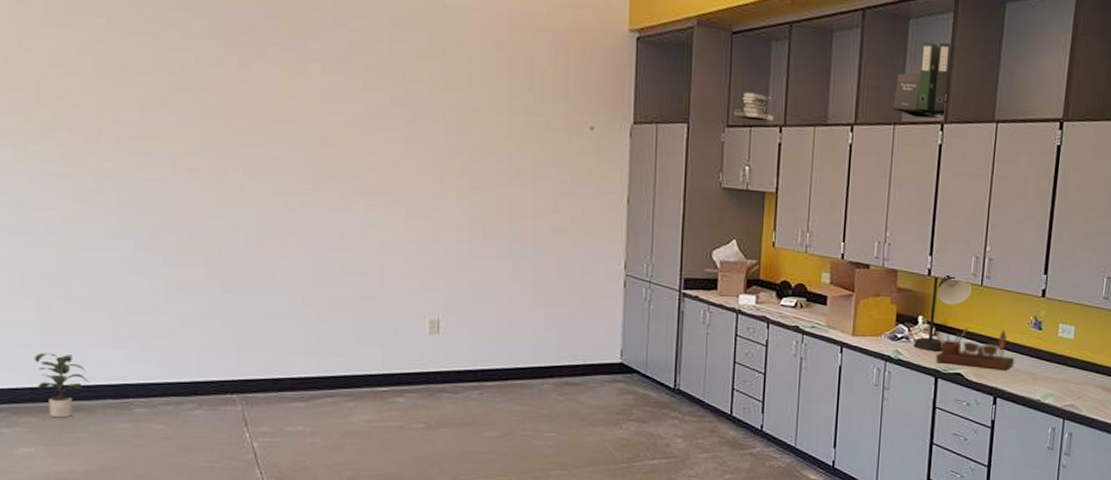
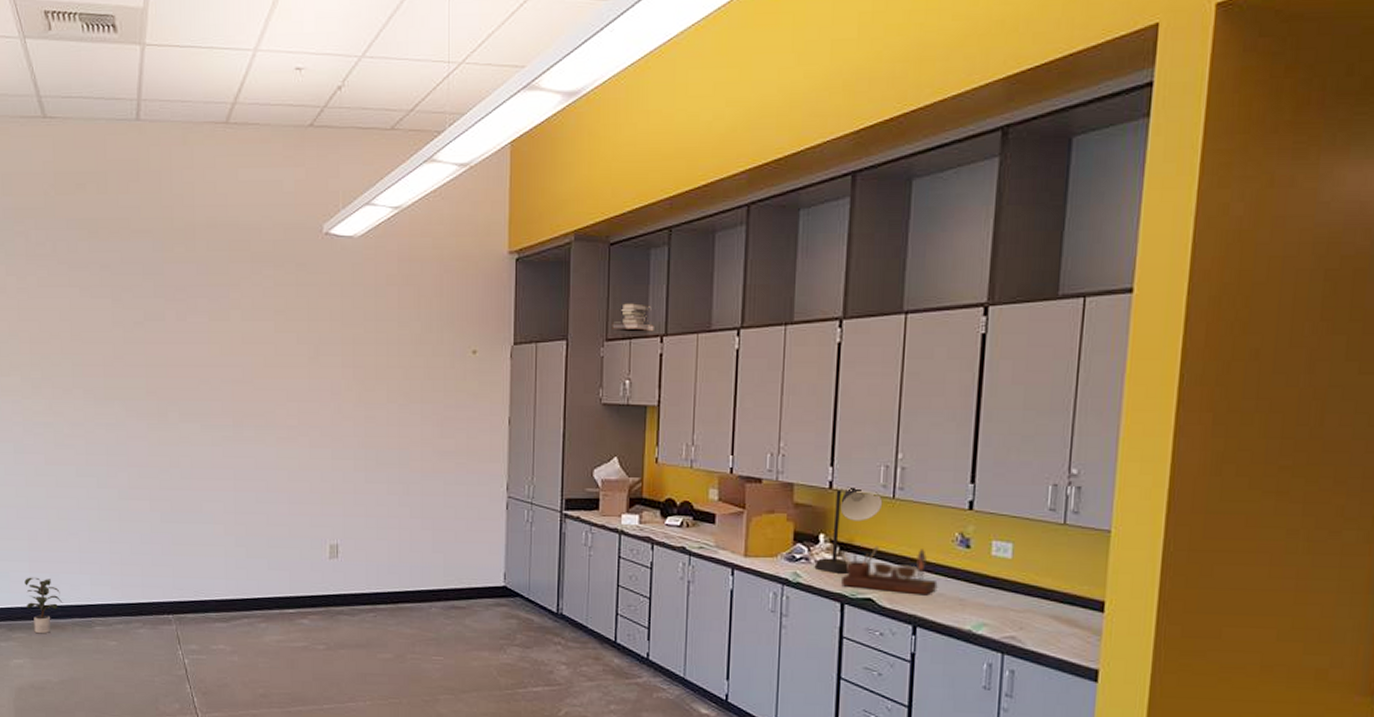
books: present [893,73,938,119] -> none [783,268,836,315]
binder: present [916,41,953,117] -> none [810,230,850,312]

